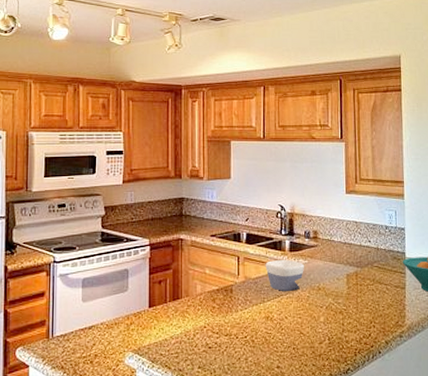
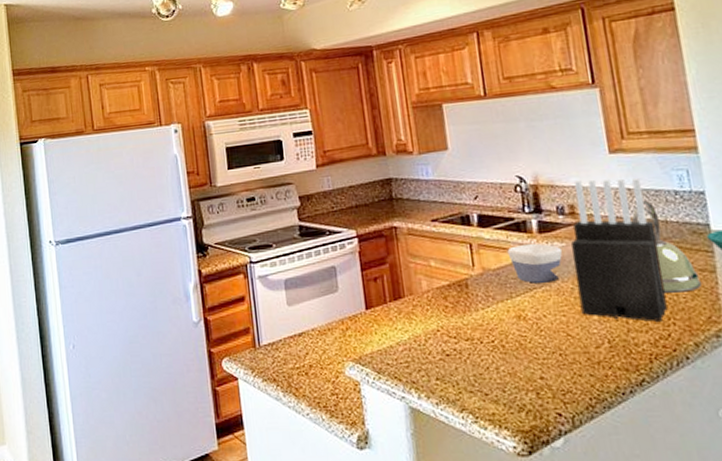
knife block: none [311,212,371,324] -> present [571,178,668,322]
kettle: none [355,231,396,303] -> present [632,200,703,293]

